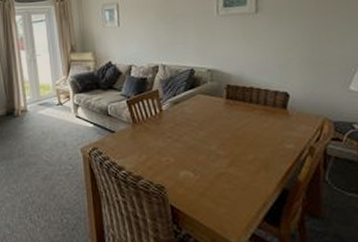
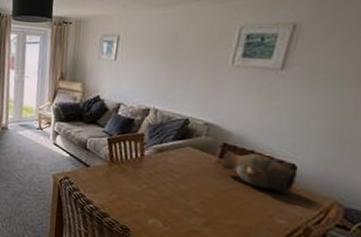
vase: none [229,88,292,120] -> present [222,151,298,192]

